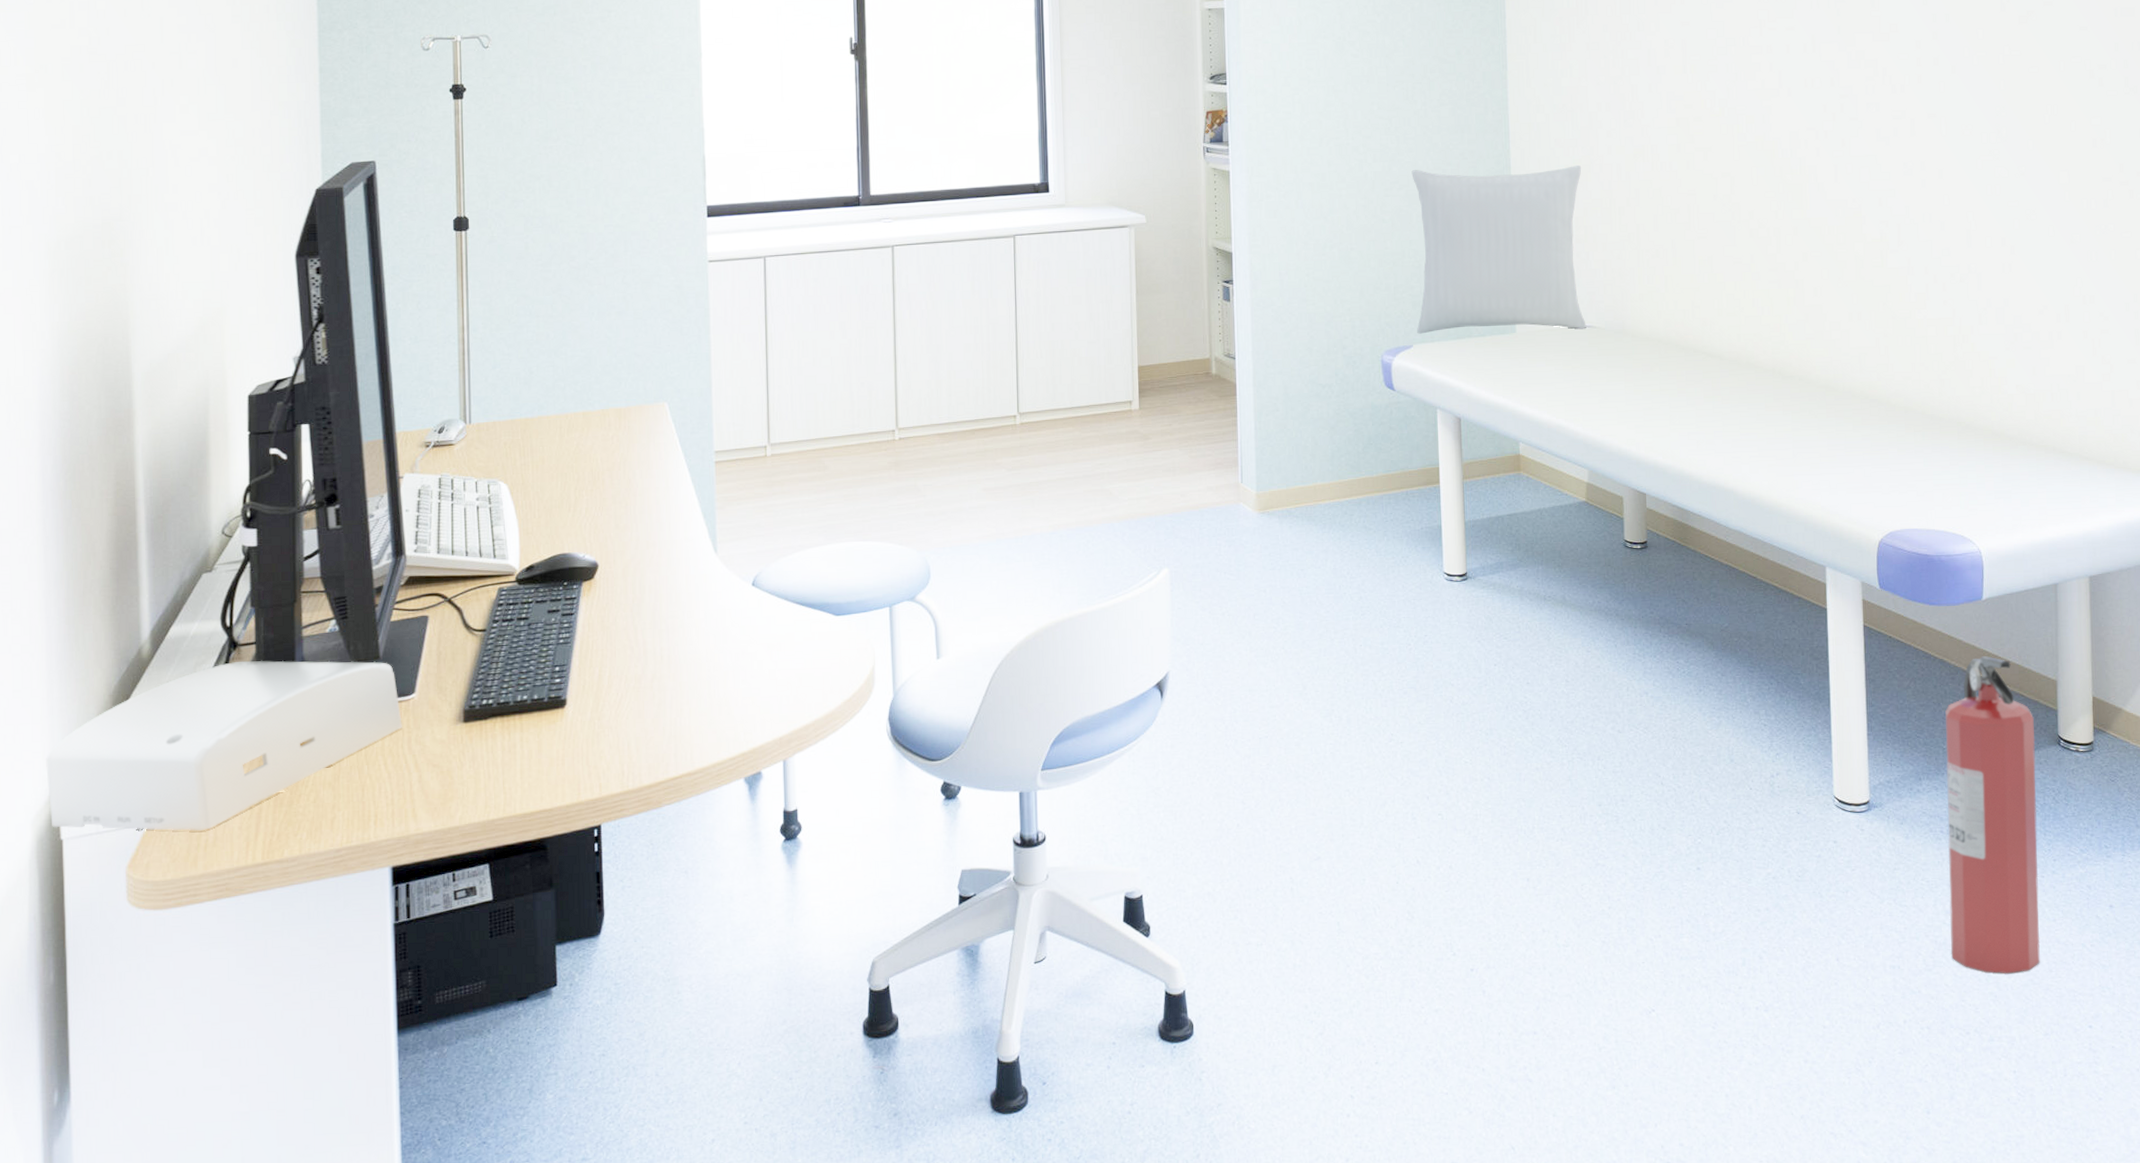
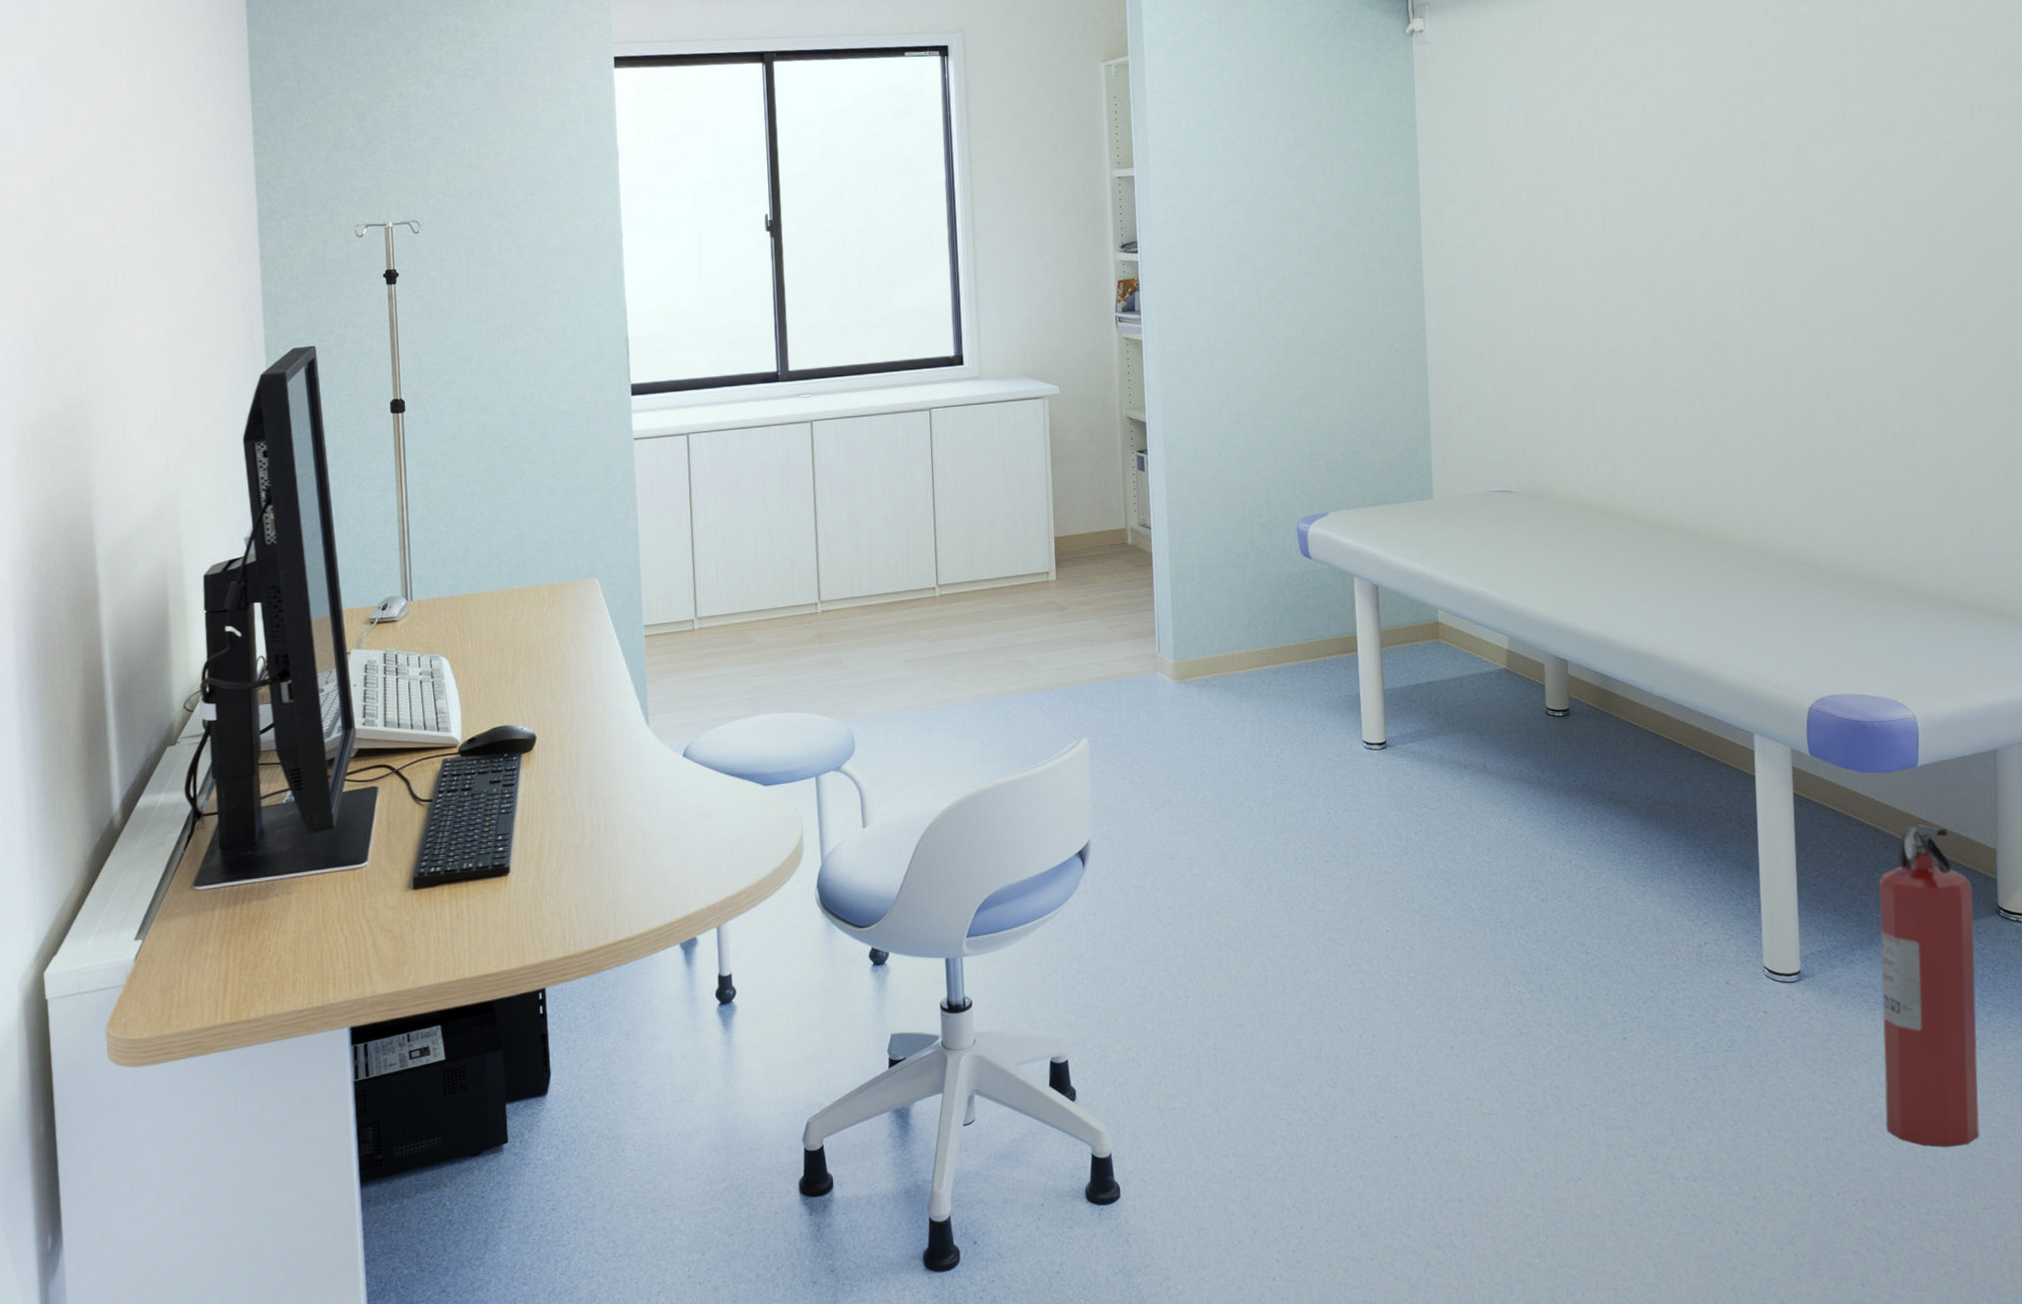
tissue dispenser: present [46,660,402,831] -> none [29,829,356,993]
pillow: present [1411,165,1586,334] -> none [1325,328,1505,501]

